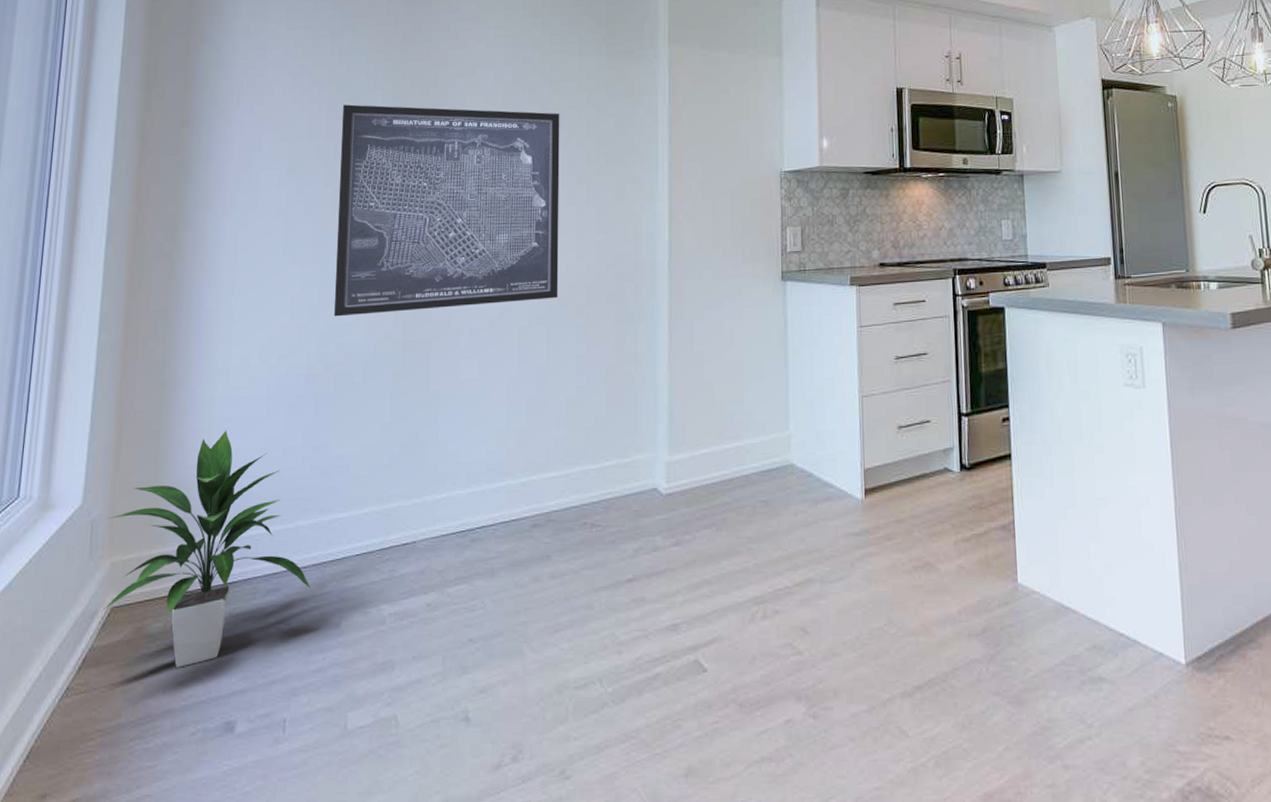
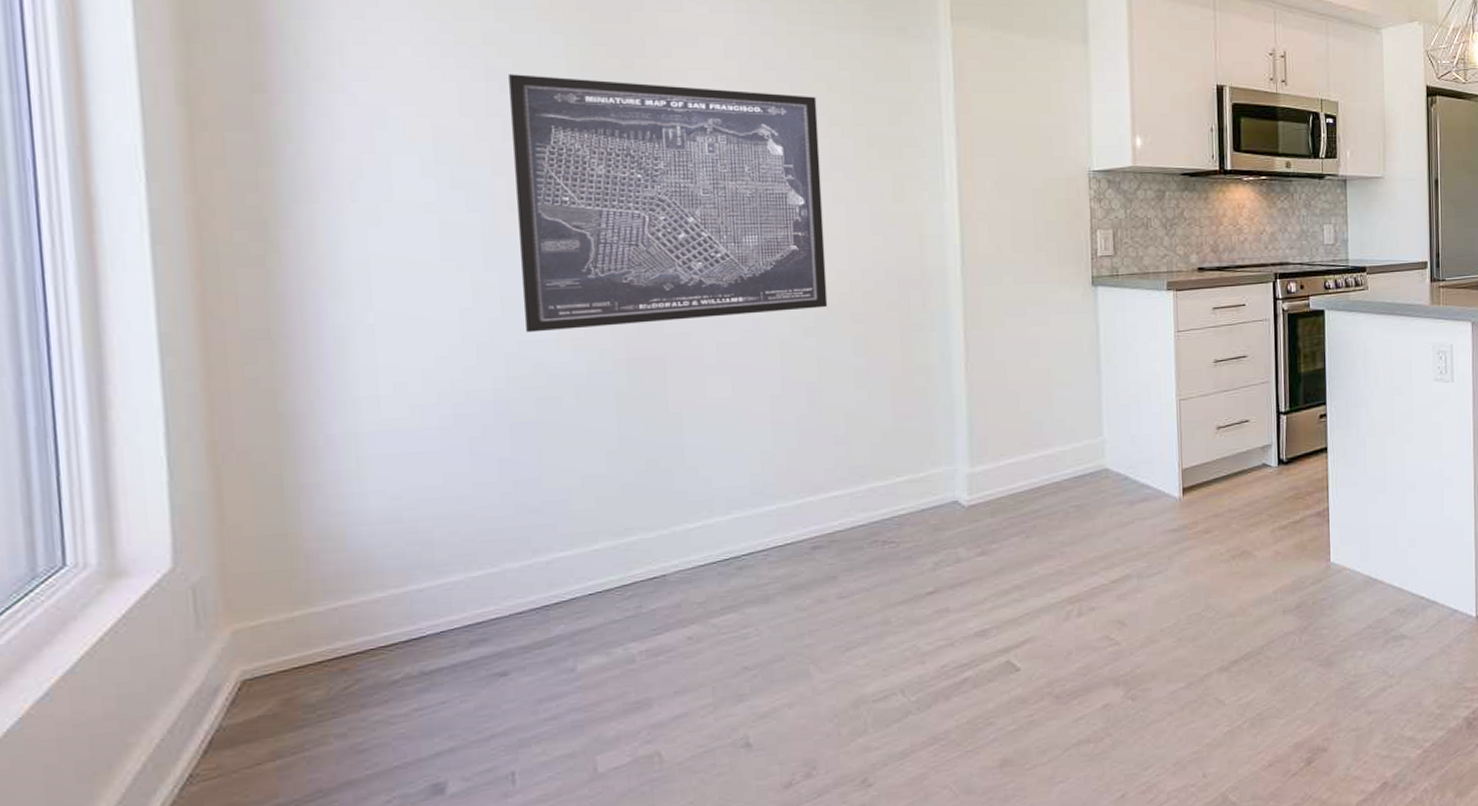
indoor plant: present [102,430,311,668] -> none [217,469,531,736]

